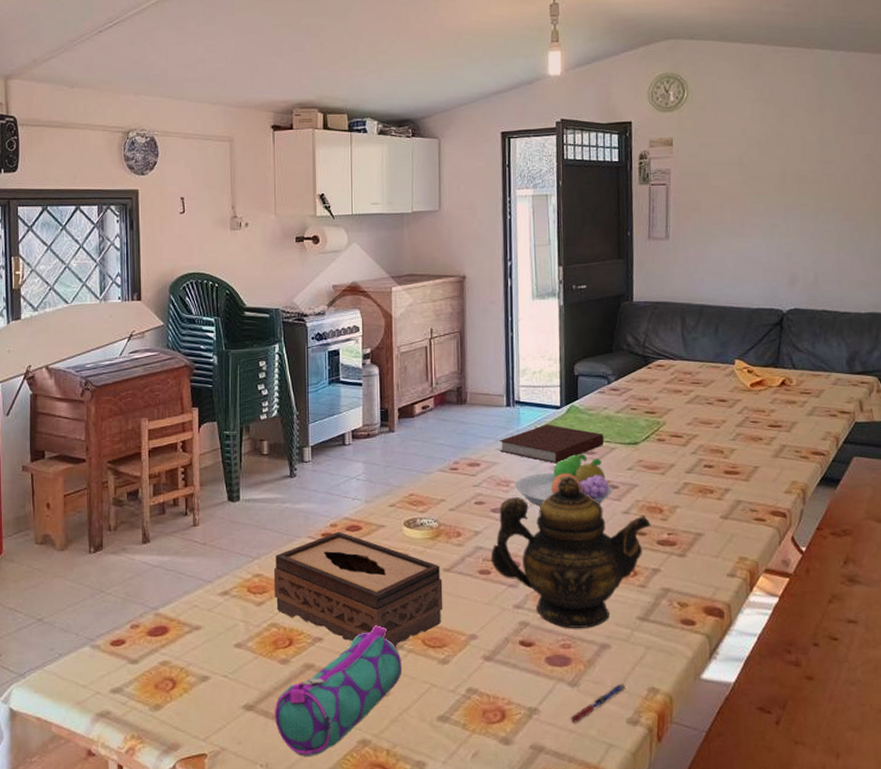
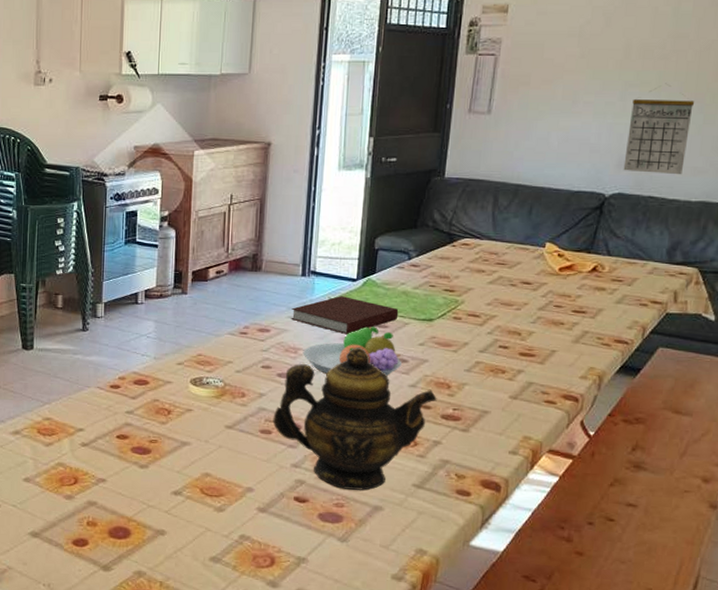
tissue box: present [273,531,443,648] -> none [62,384,224,494]
pencil case: present [274,625,402,756] -> none [57,472,180,581]
pen: present [570,684,626,723] -> none [337,543,394,574]
calendar: none [795,204,849,289] -> present [623,83,694,175]

